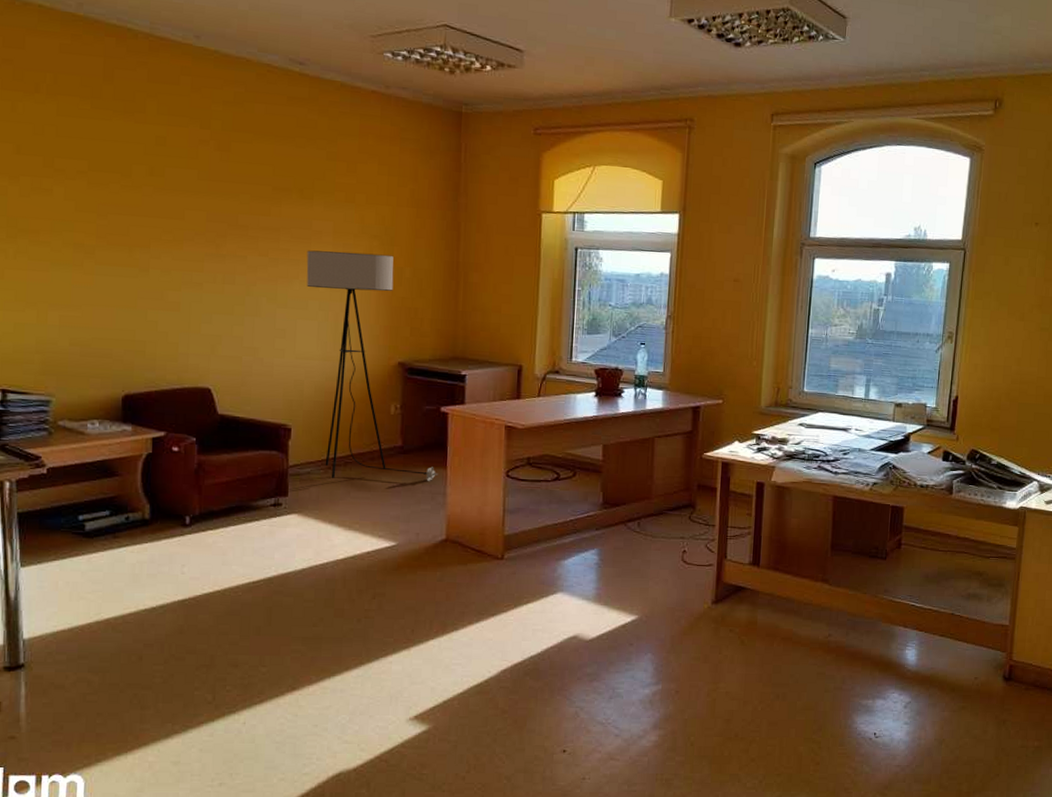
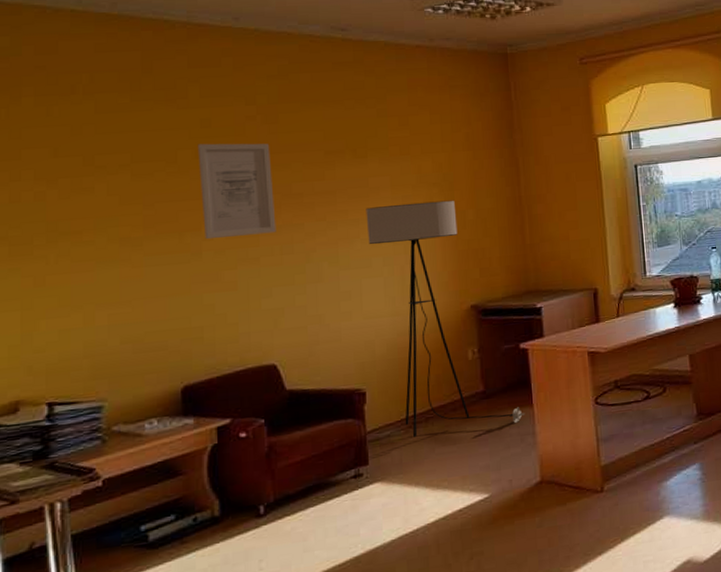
wall art: none [151,161,221,261] -> present [197,143,276,239]

